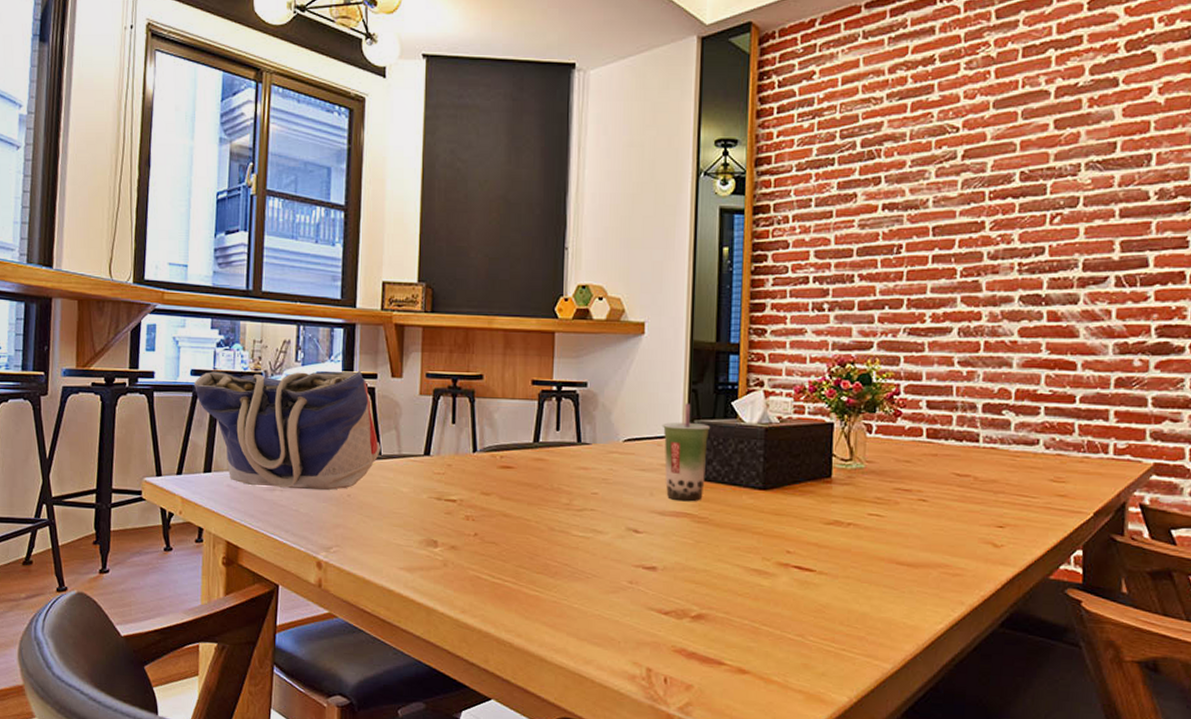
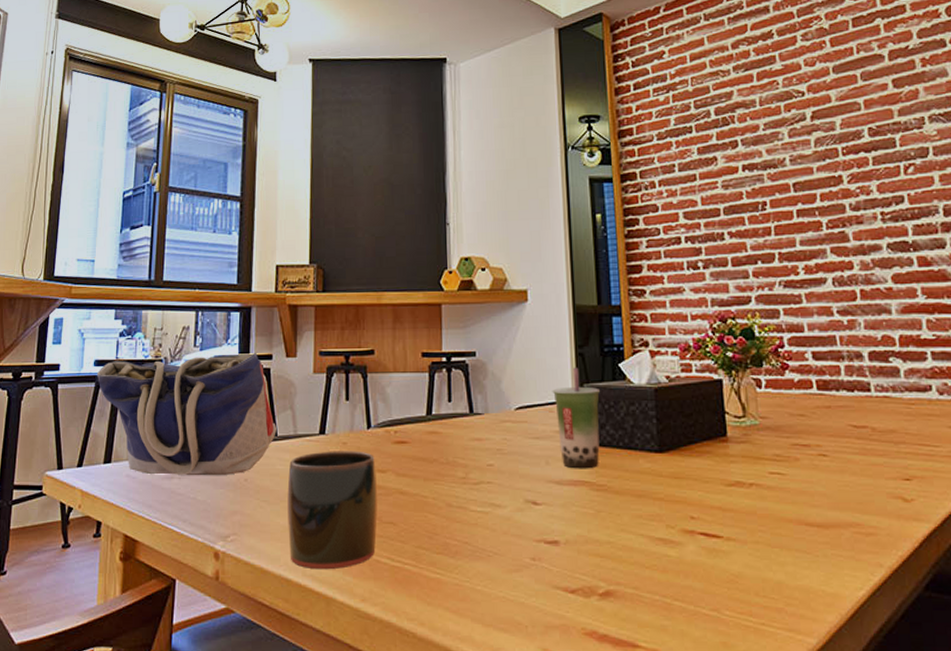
mug: none [391,472,481,582] -> present [287,451,378,569]

